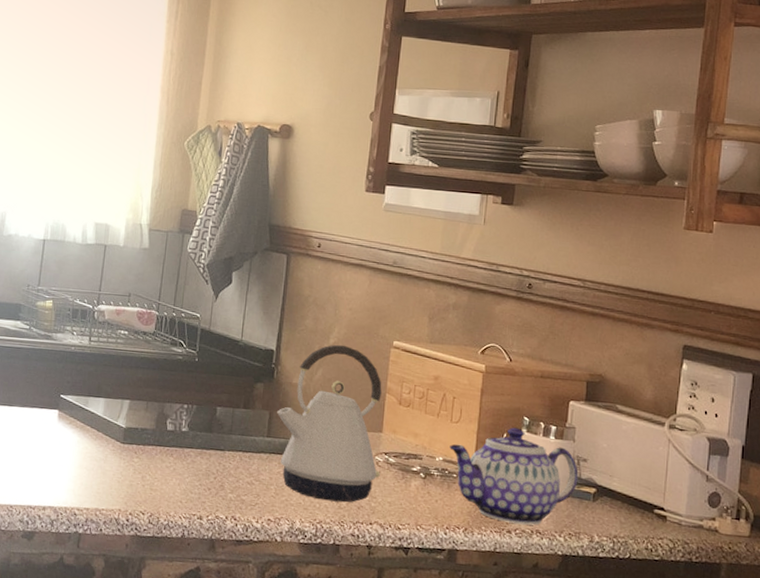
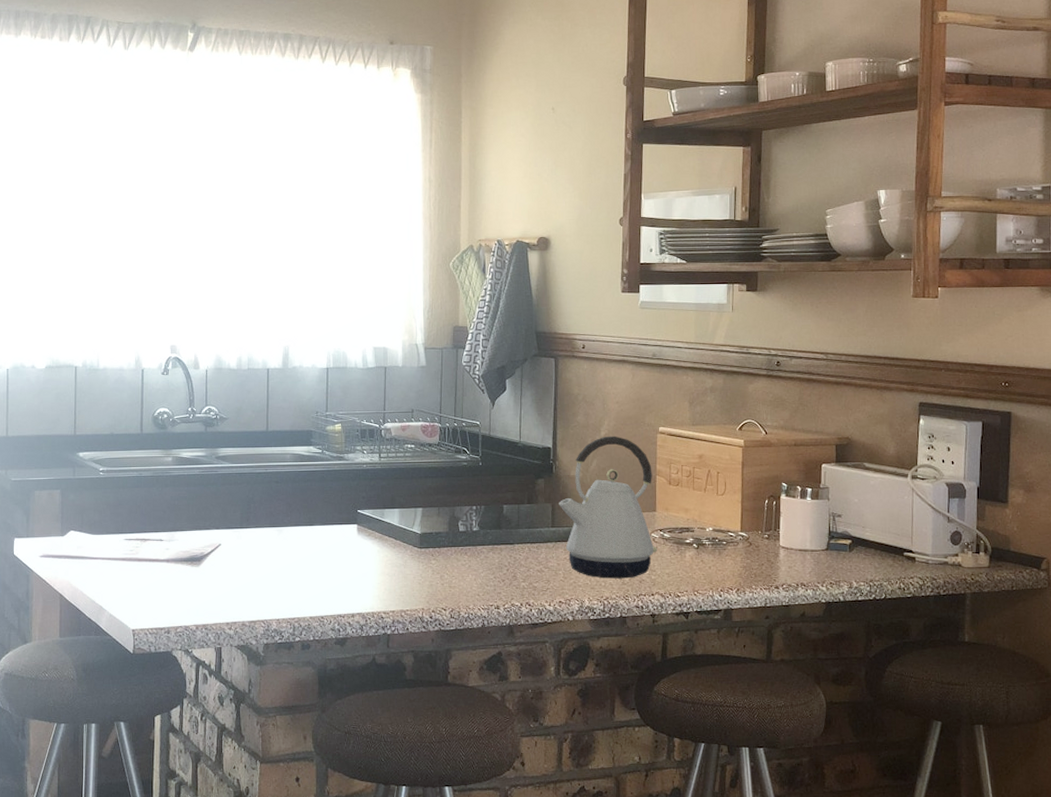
teapot: present [449,427,579,525] -> none [718,493,835,579]

